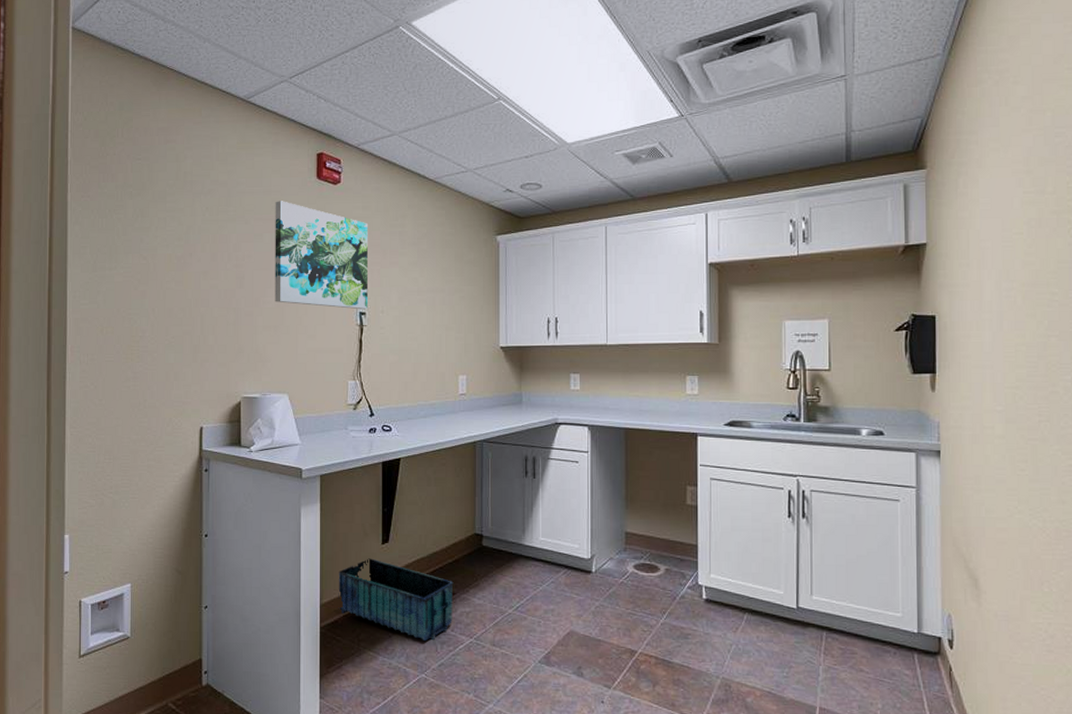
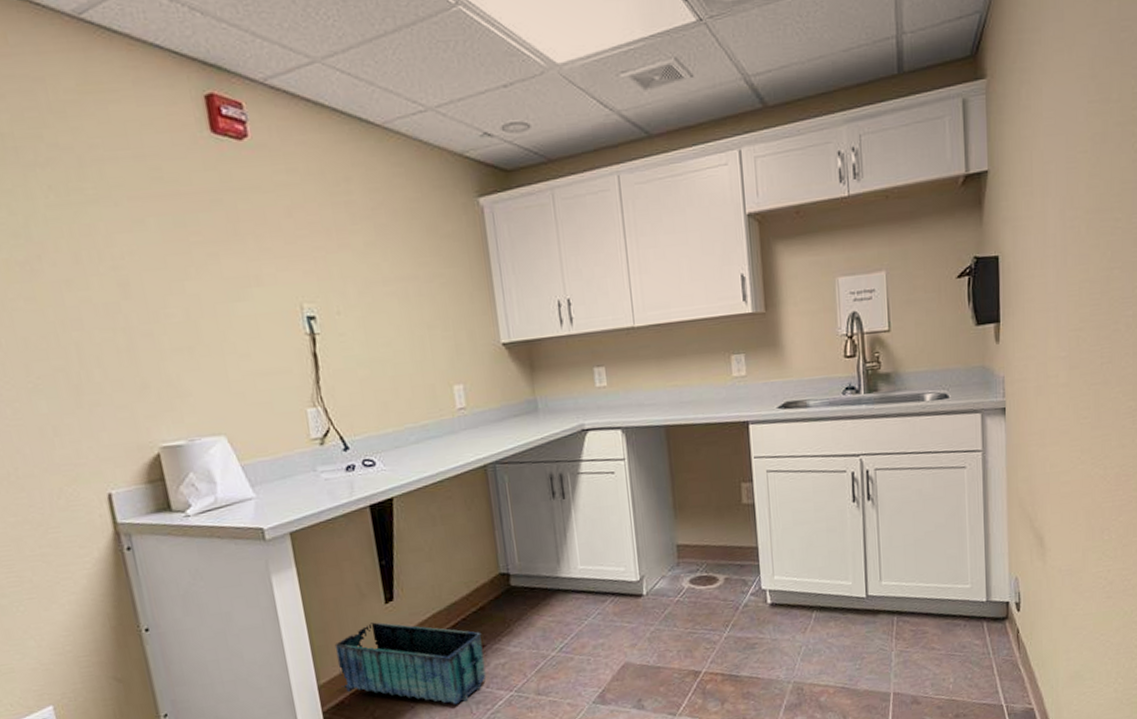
wall art: present [275,201,369,310] -> none [154,168,318,315]

